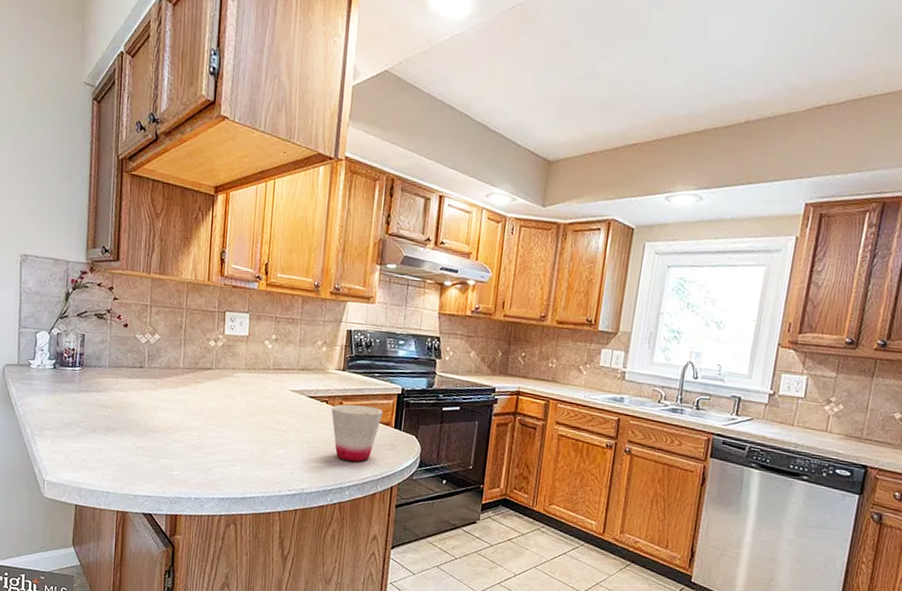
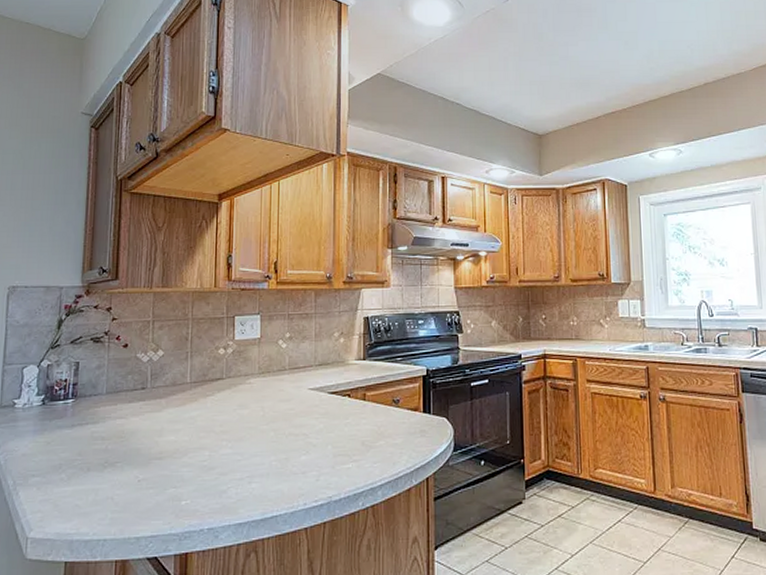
cup: present [331,404,384,462] -> none [355,393,410,458]

